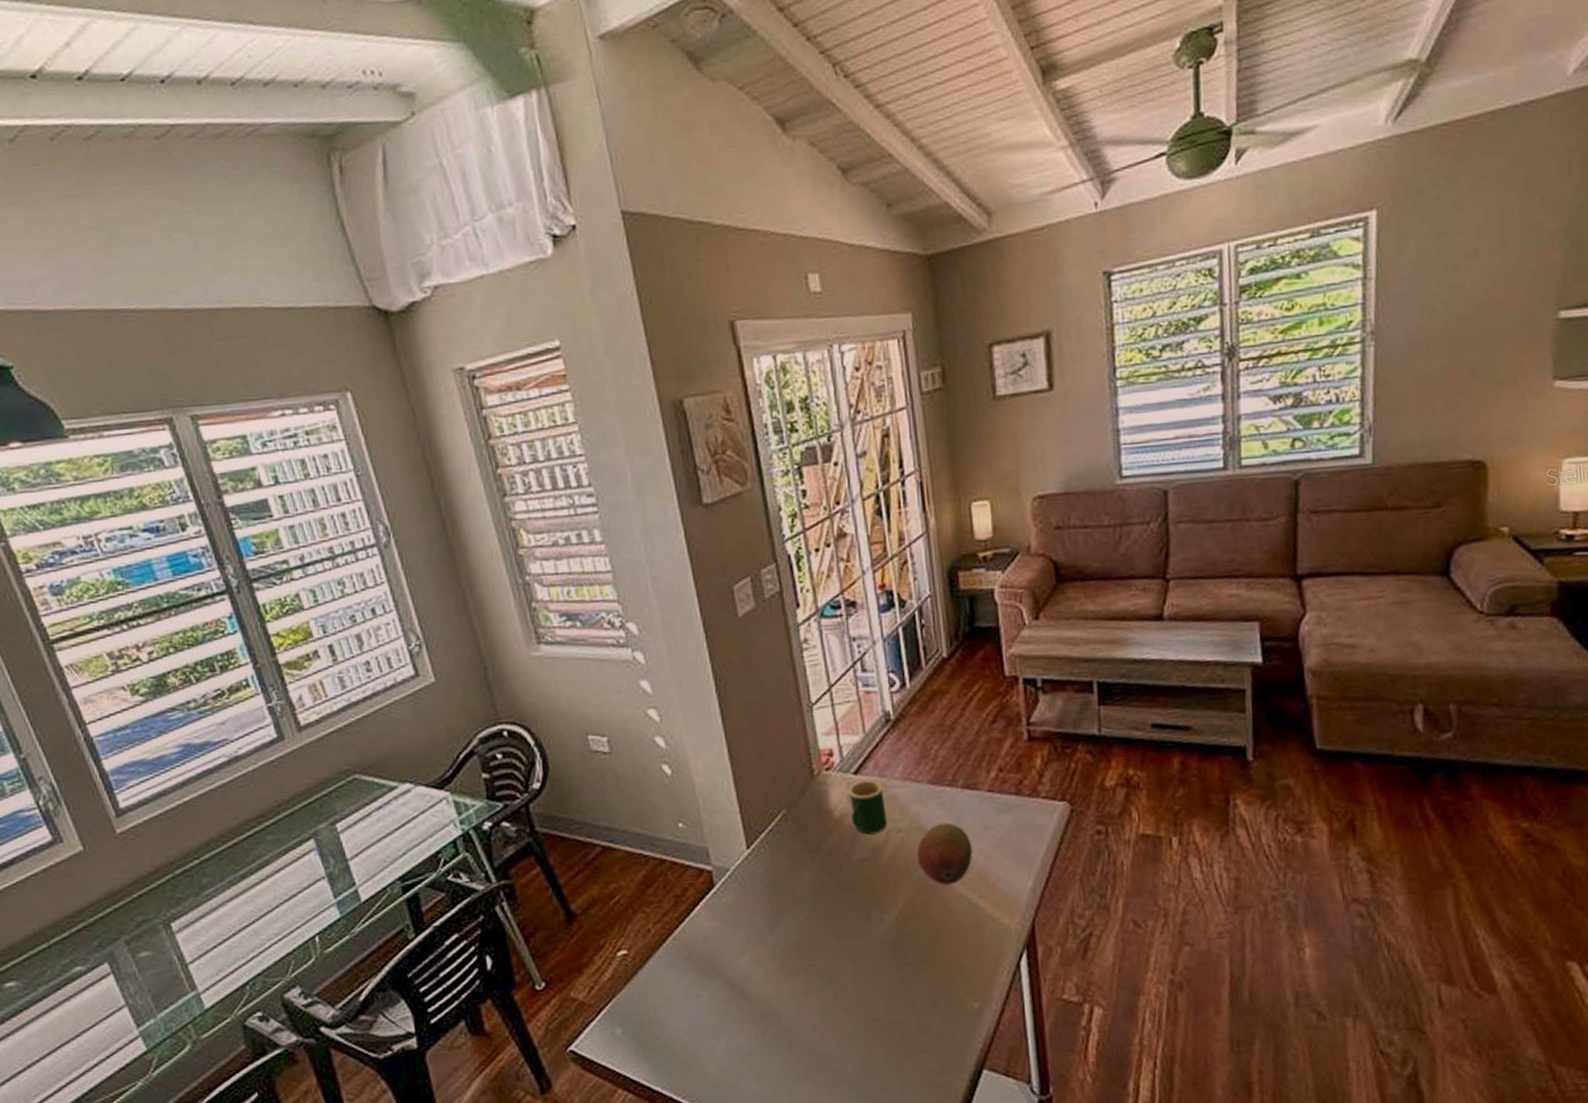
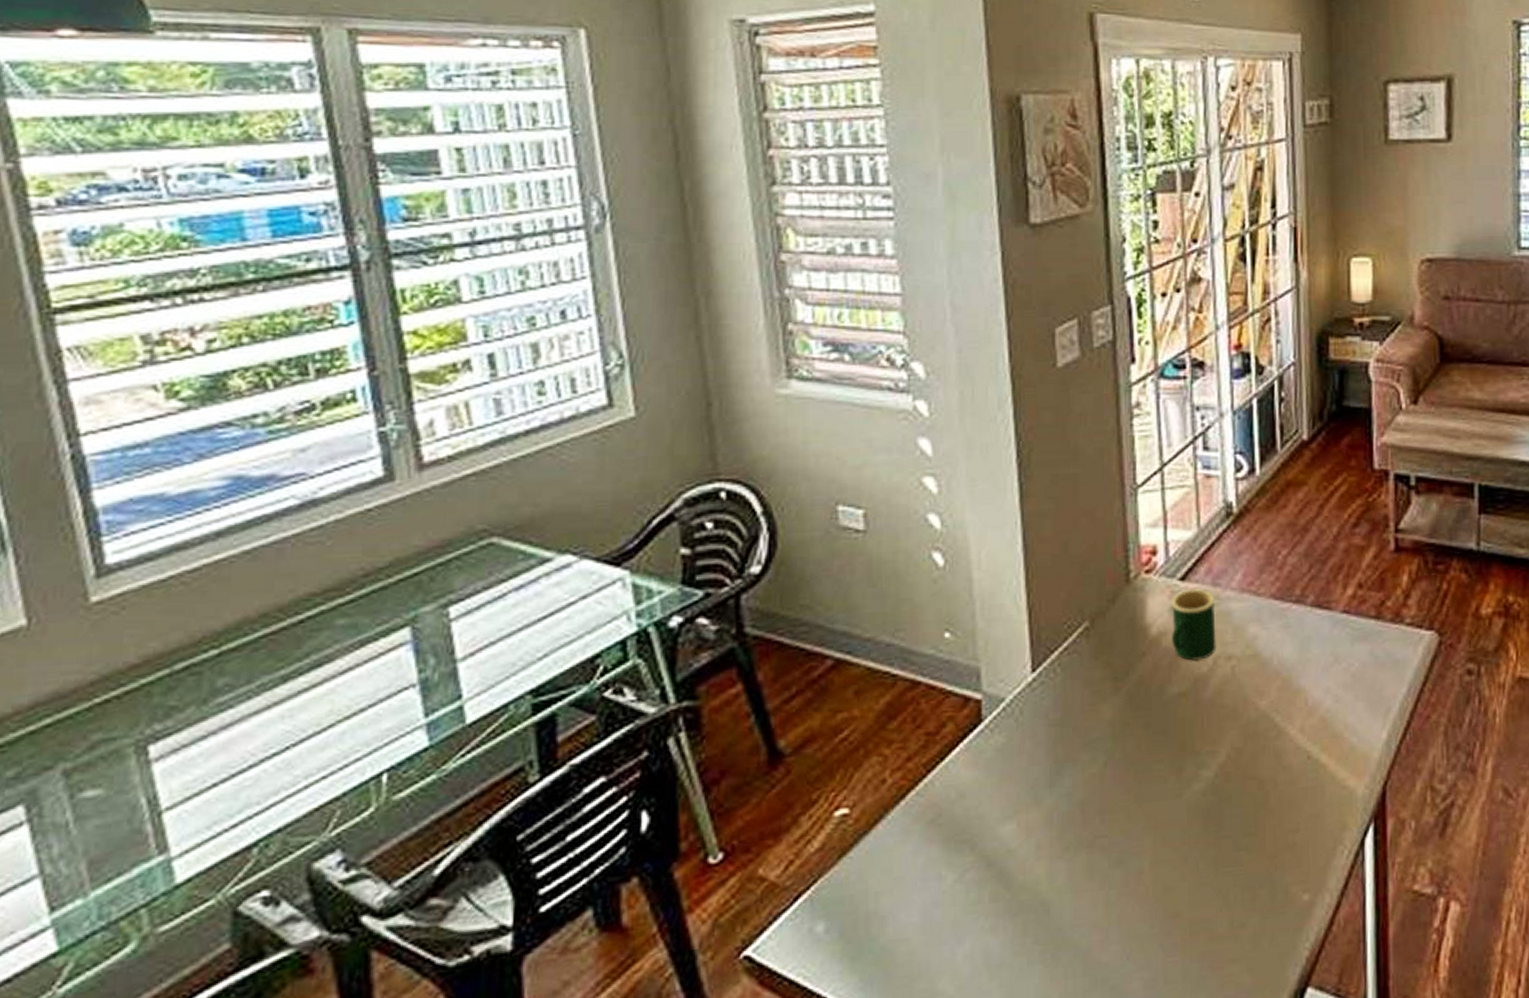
fruit: present [917,823,973,886] -> none [1249,650,1318,733]

